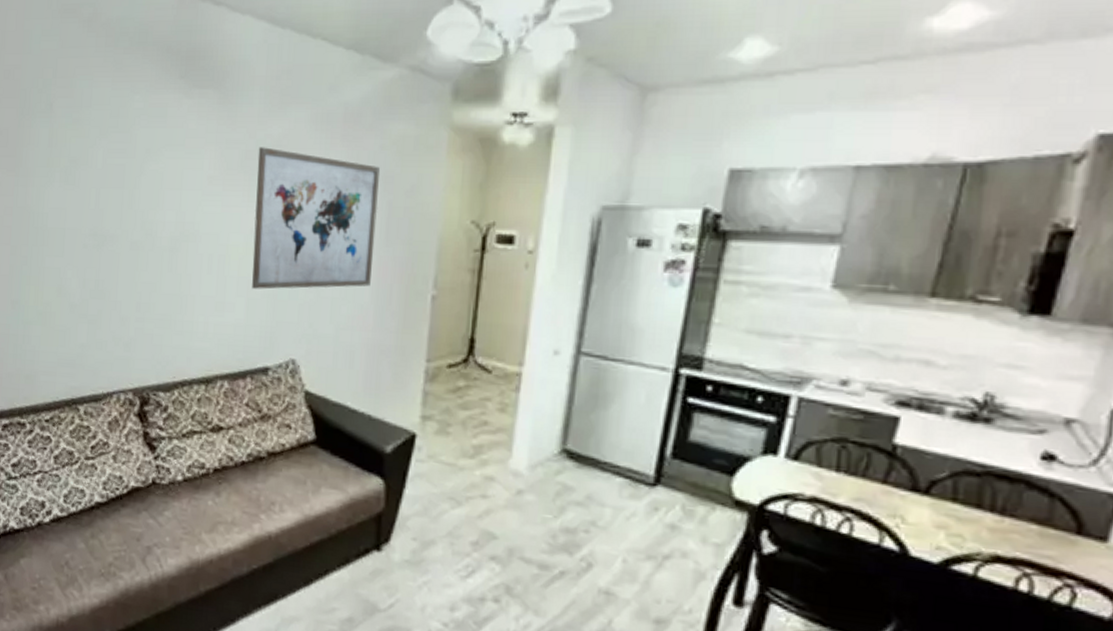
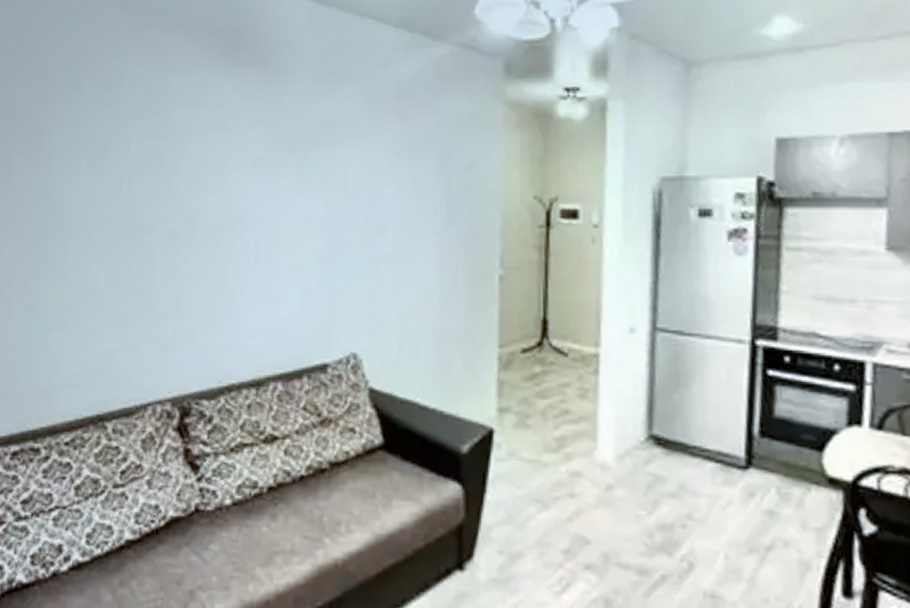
wall art: present [252,147,380,289] -> none [305,126,436,277]

